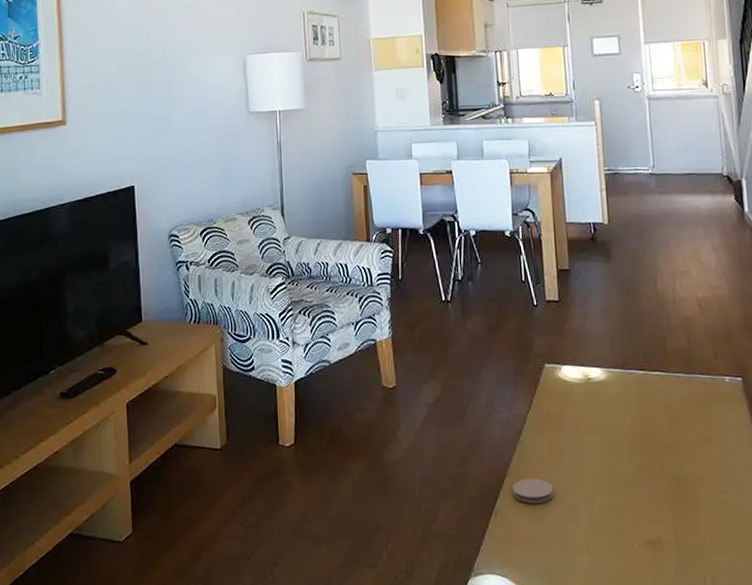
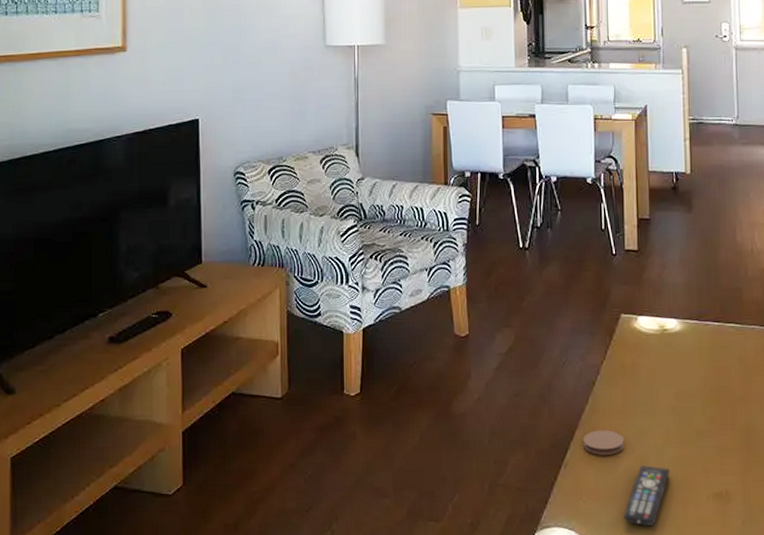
remote control: none [556,513,601,573] -> present [624,465,670,526]

